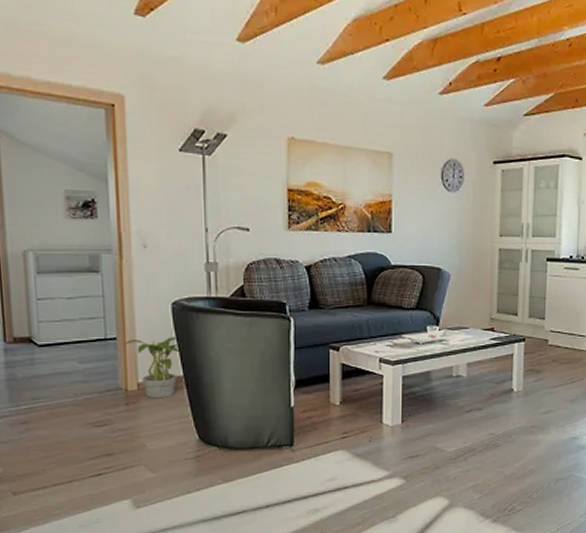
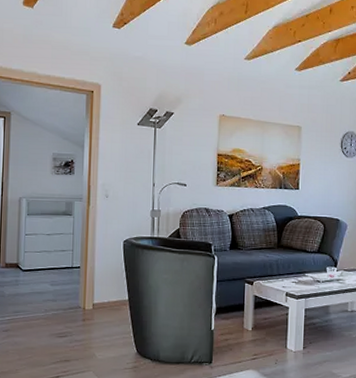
potted plant: present [124,337,180,399] -> none [86,267,127,317]

